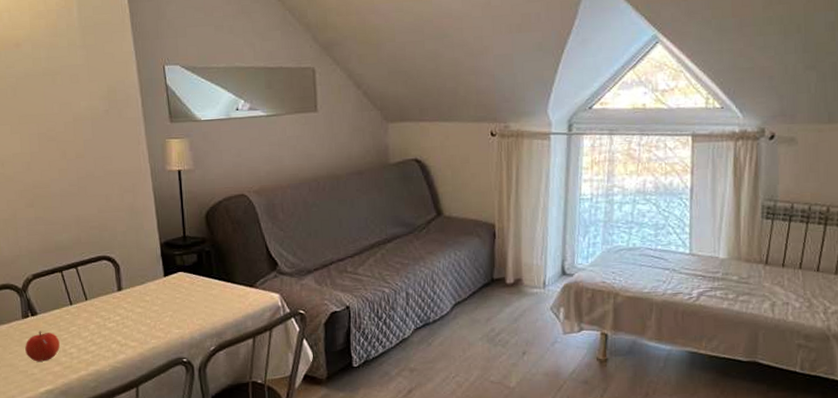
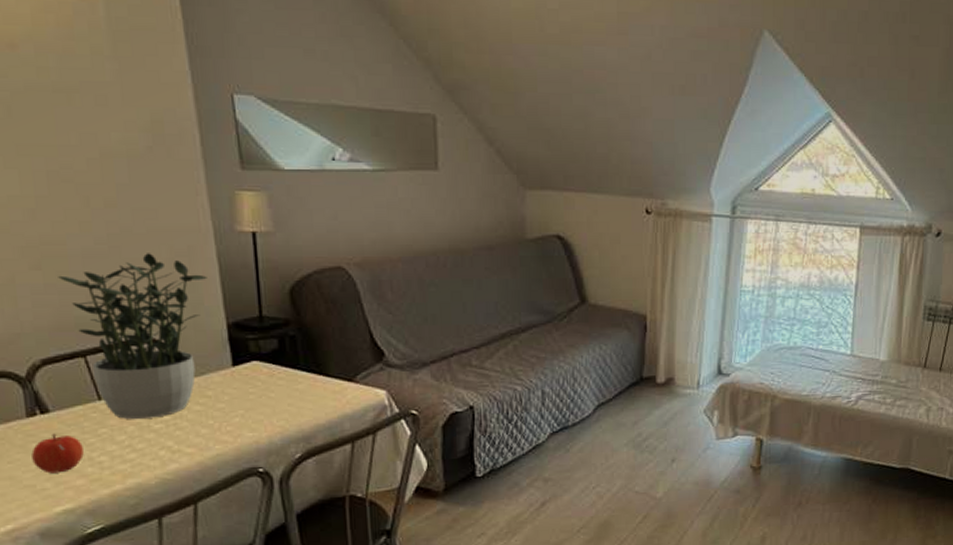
potted plant: none [44,191,146,319] -> present [58,253,207,419]

